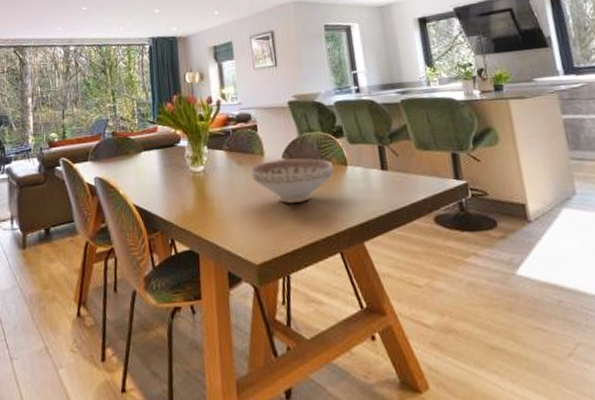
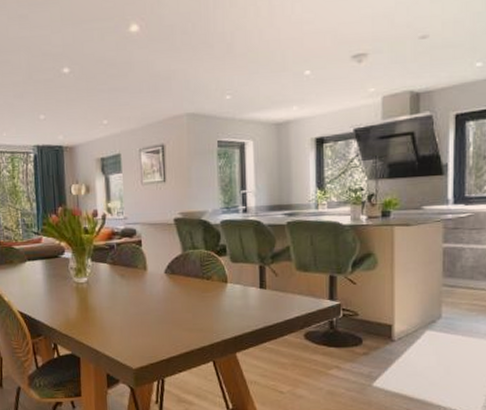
decorative bowl: present [251,158,334,204] -> none [133,274,214,317]

